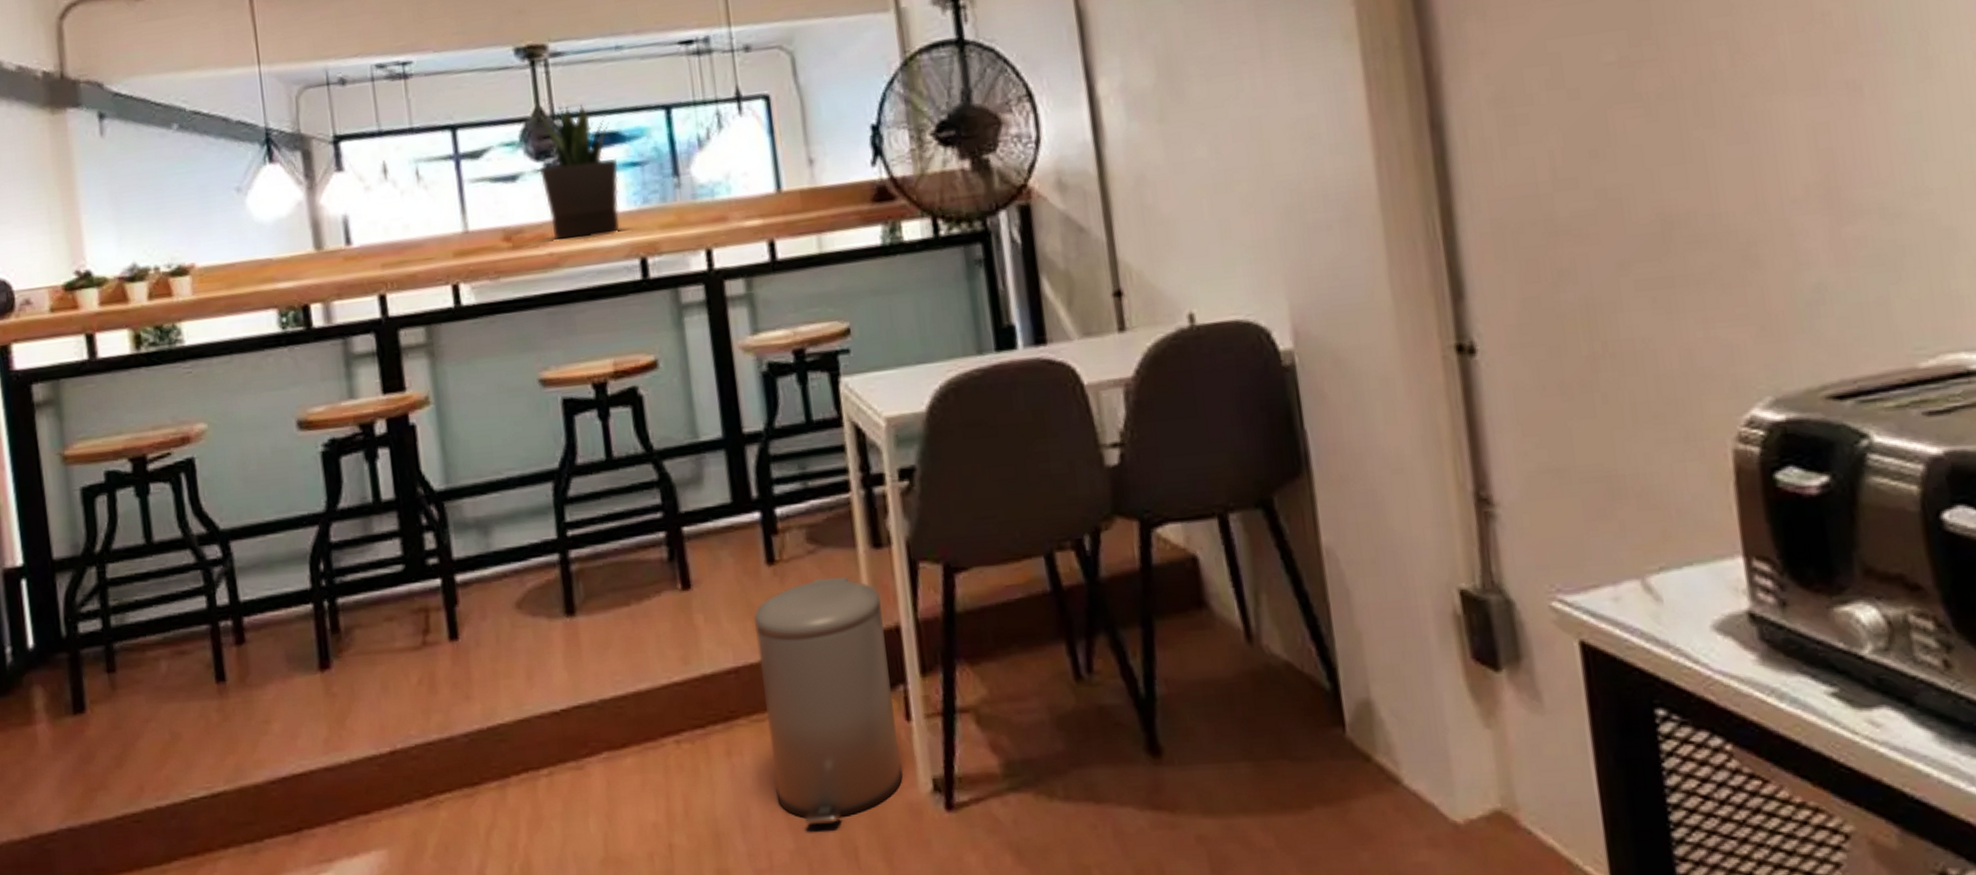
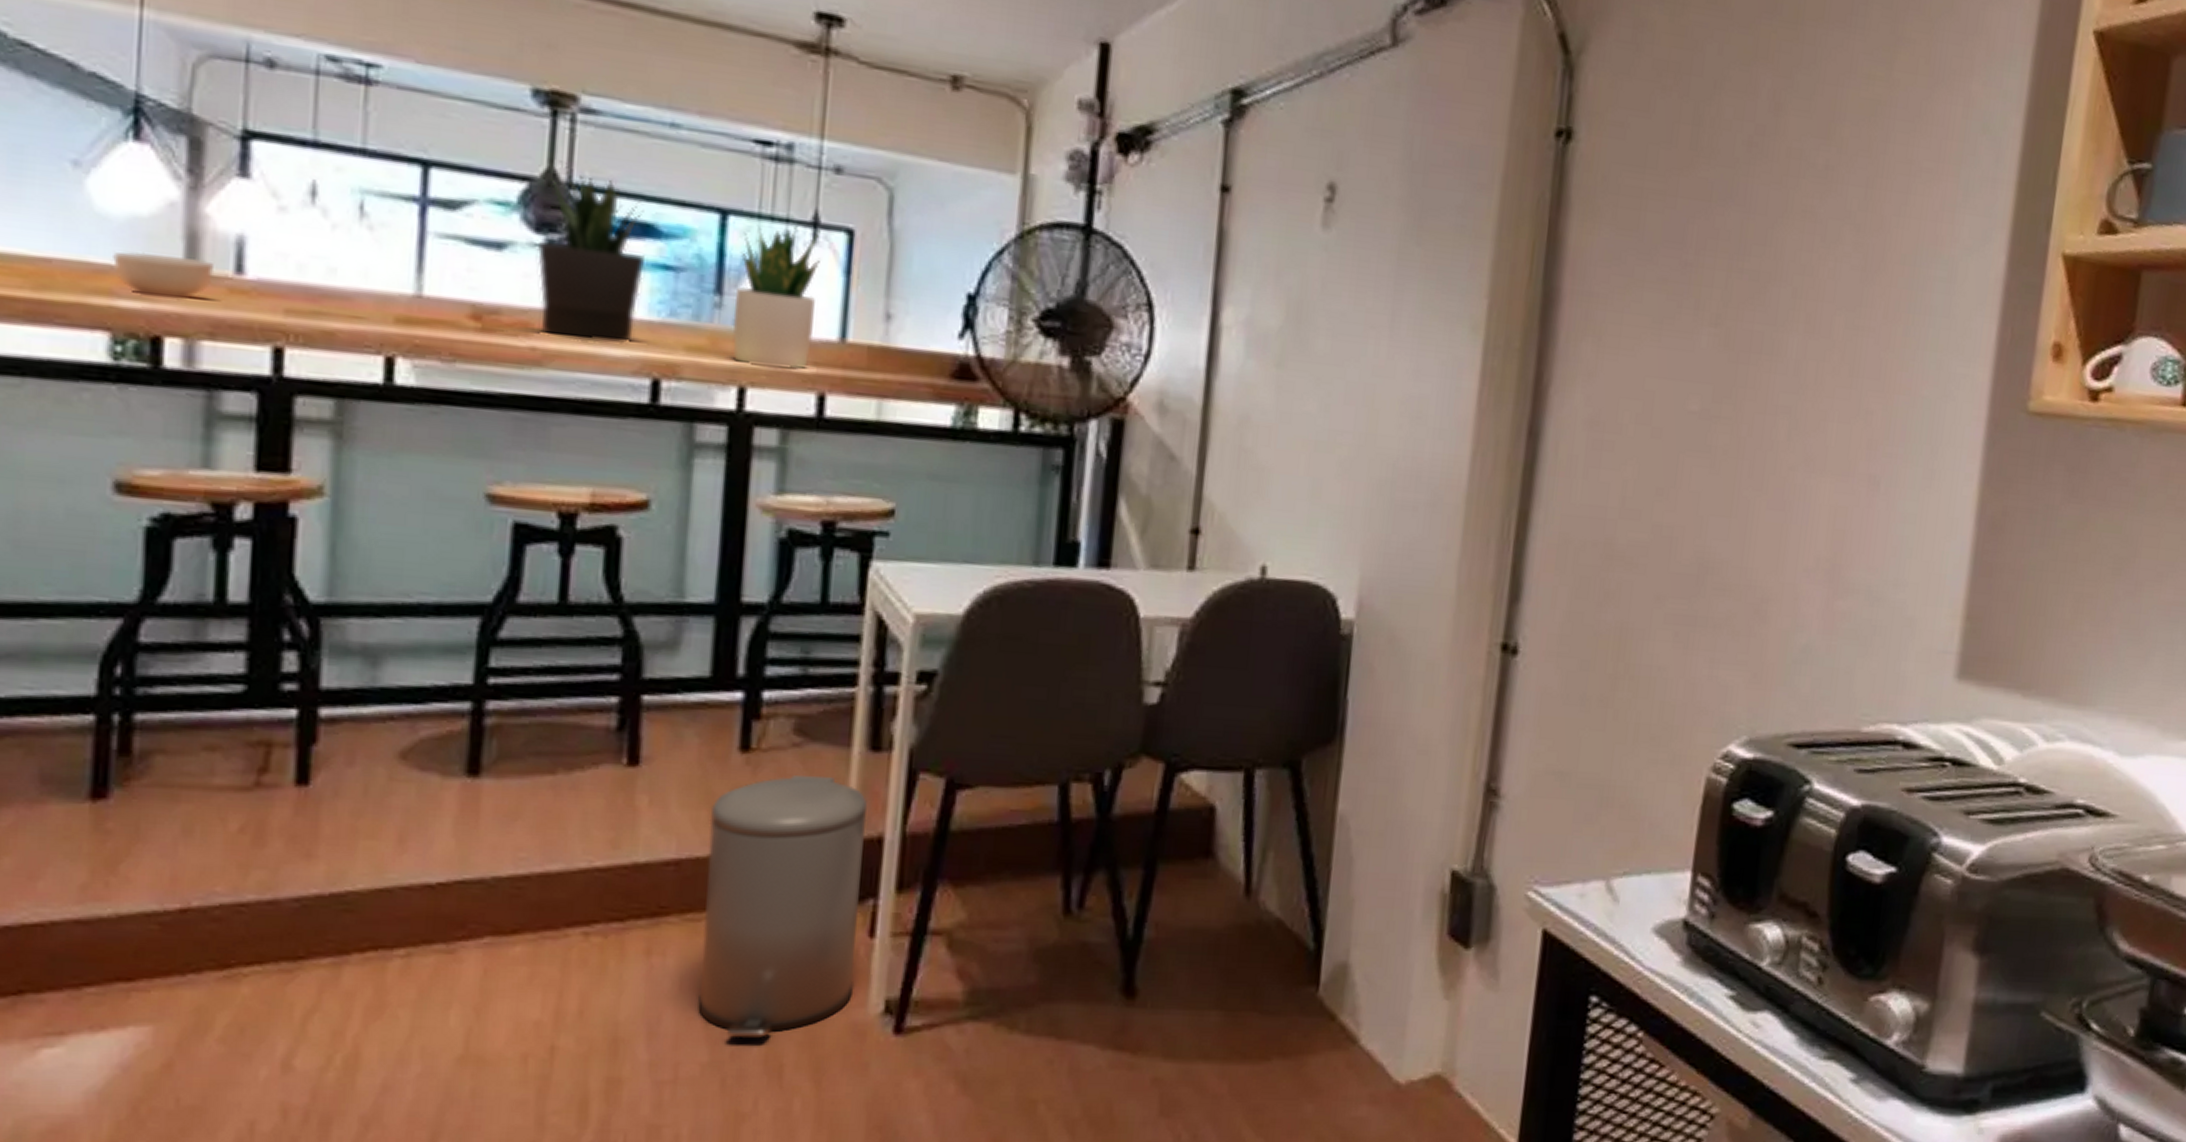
bowl: none [270,240,333,278] -> present [113,252,214,301]
planter: none [685,103,756,229] -> present [732,226,821,370]

